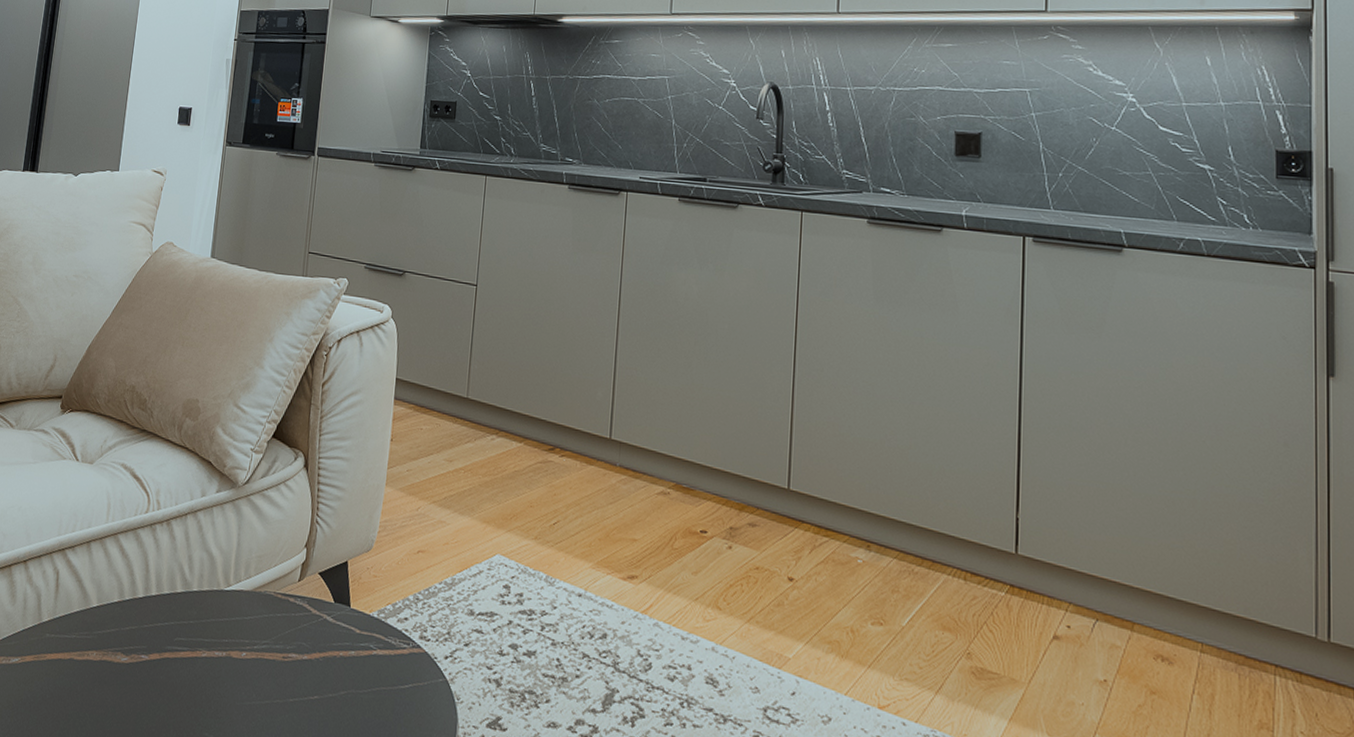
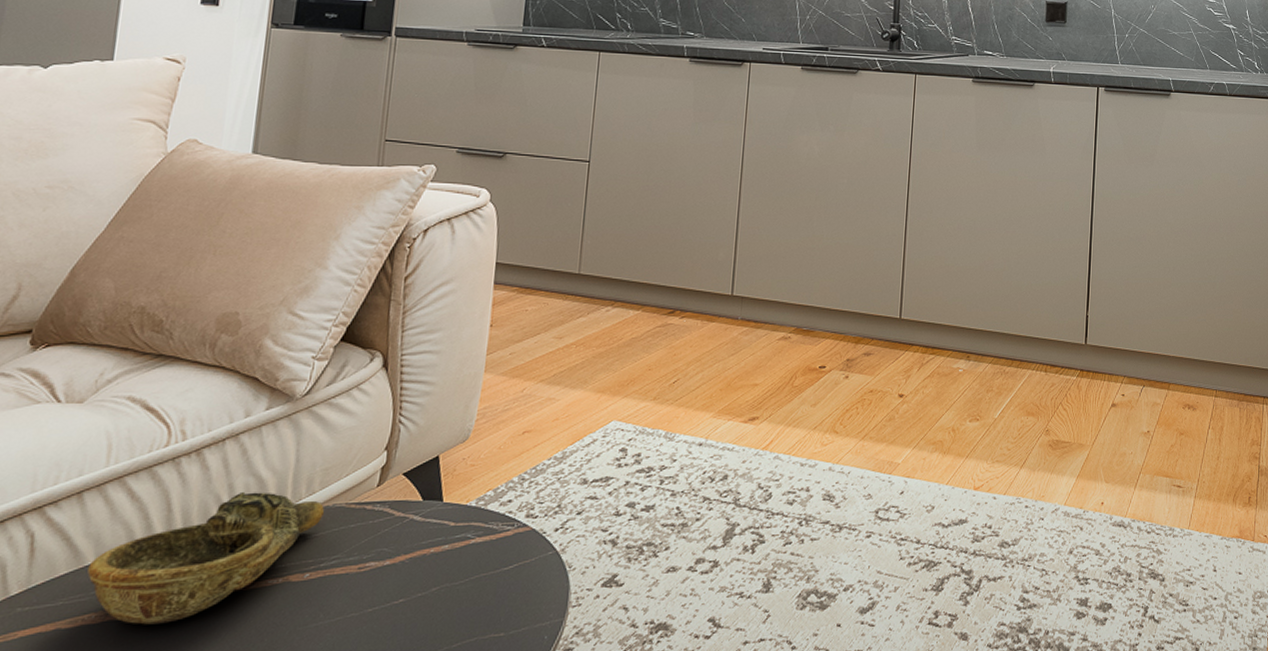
decorative bowl: none [92,564,258,673] -> present [87,491,324,625]

